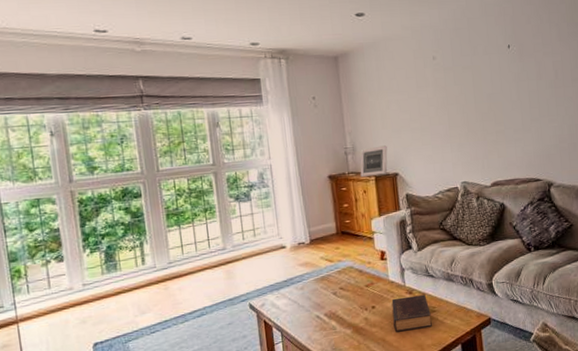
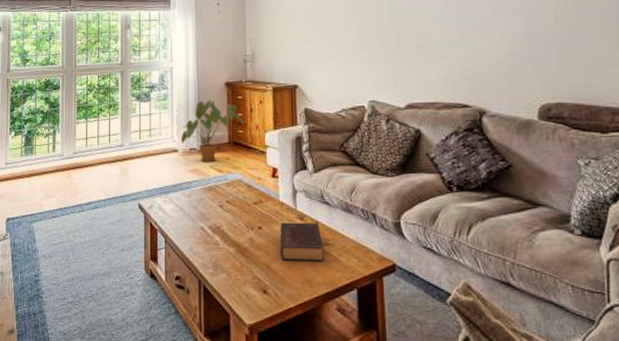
house plant: none [288,193,351,255] -> present [181,99,244,163]
picture frame: present [360,145,388,178] -> none [258,55,288,87]

